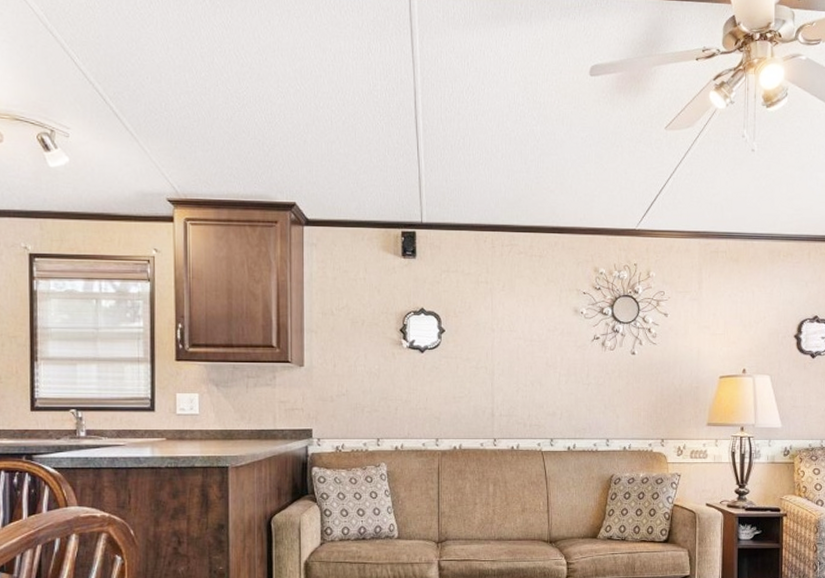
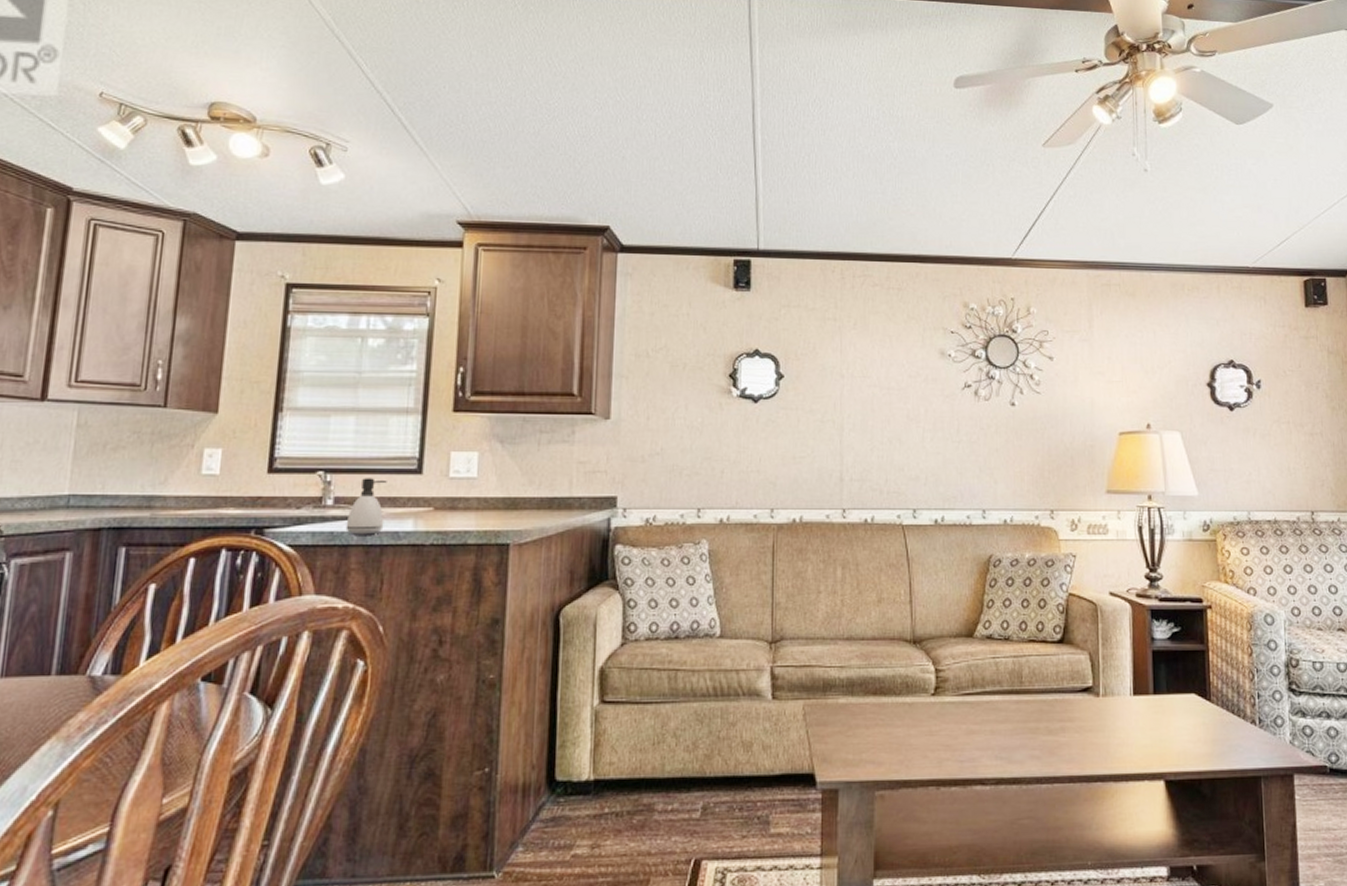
soap dispenser: none [97,414,128,461] -> present [345,478,387,537]

